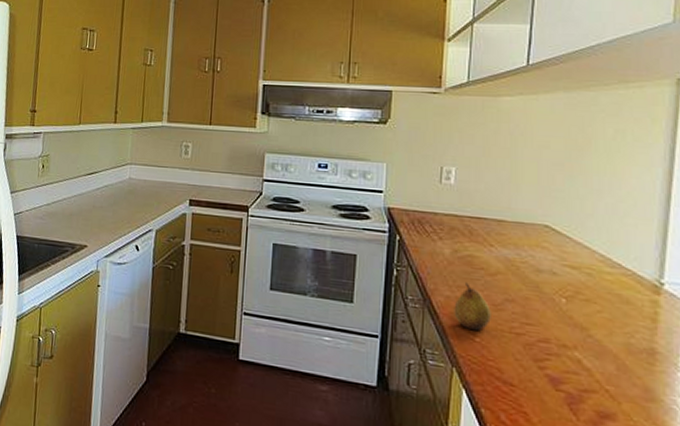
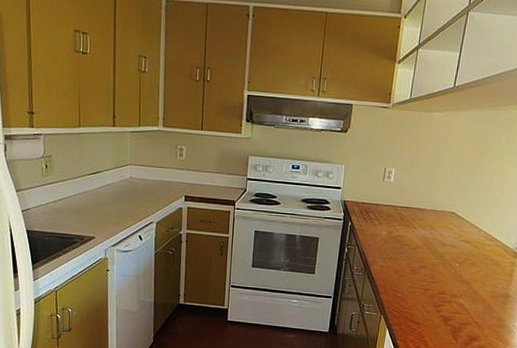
fruit: present [454,282,491,331] -> none [385,255,410,289]

